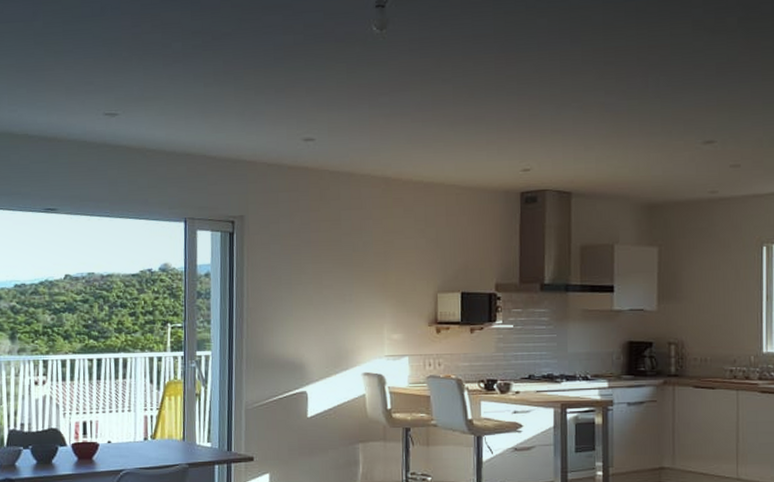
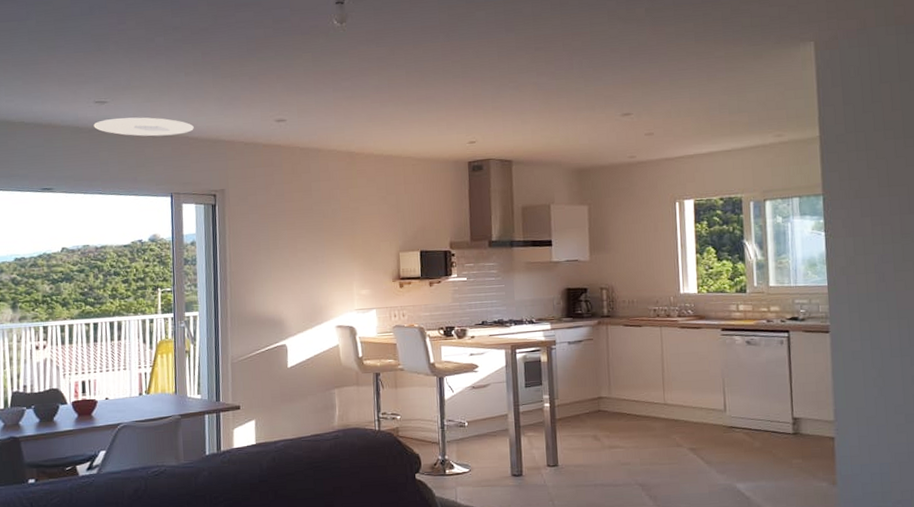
ceiling light: none [103,132,212,154] -> present [94,117,194,137]

